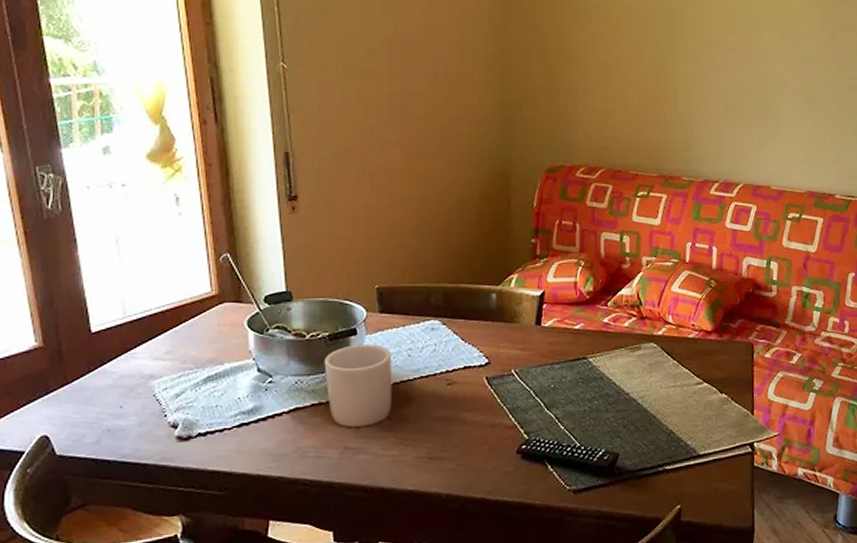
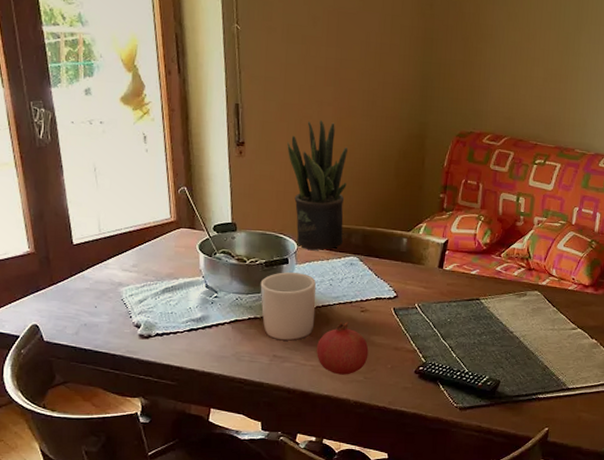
potted plant: none [348,163,421,316] -> present [287,119,347,250]
fruit: none [397,399,460,464] -> present [317,322,369,375]

